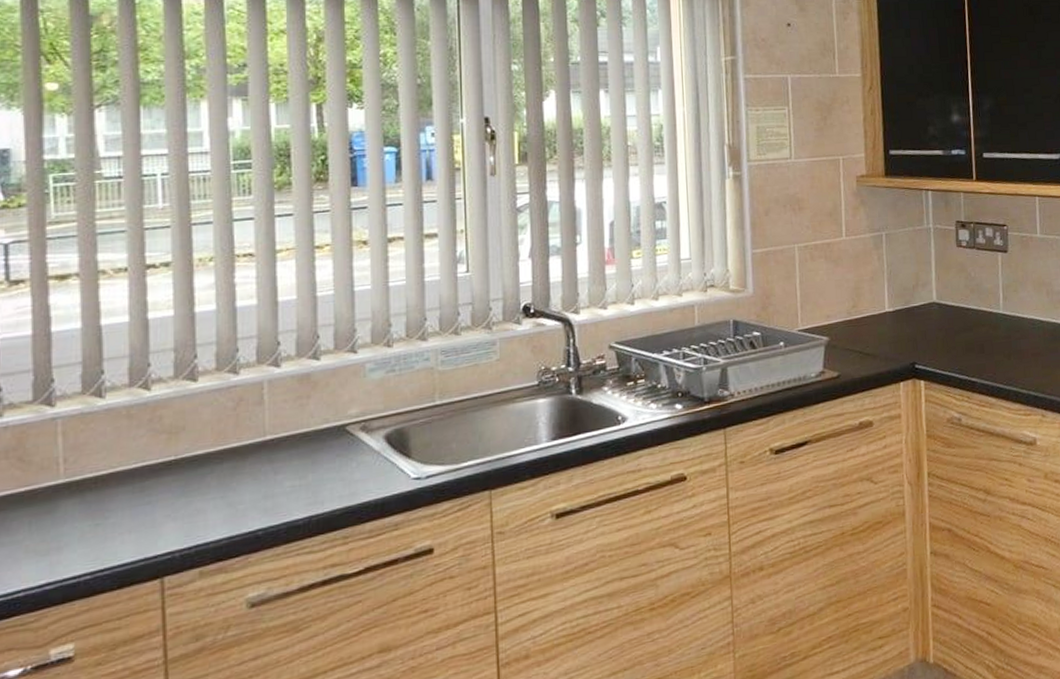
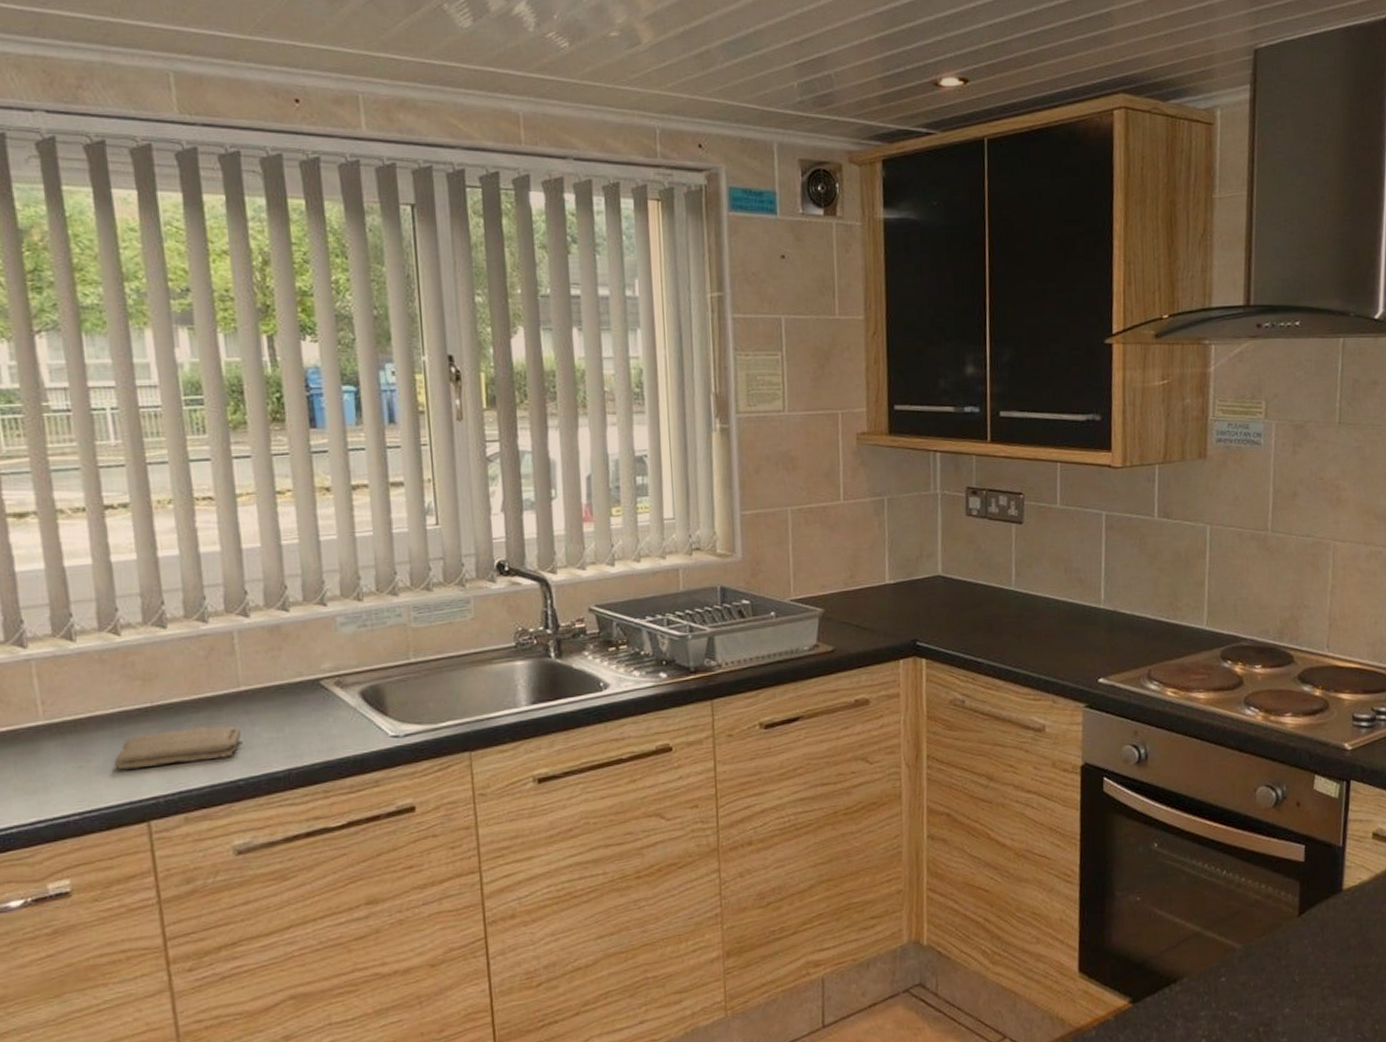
washcloth: none [133,476,263,526] -> present [115,726,241,770]

